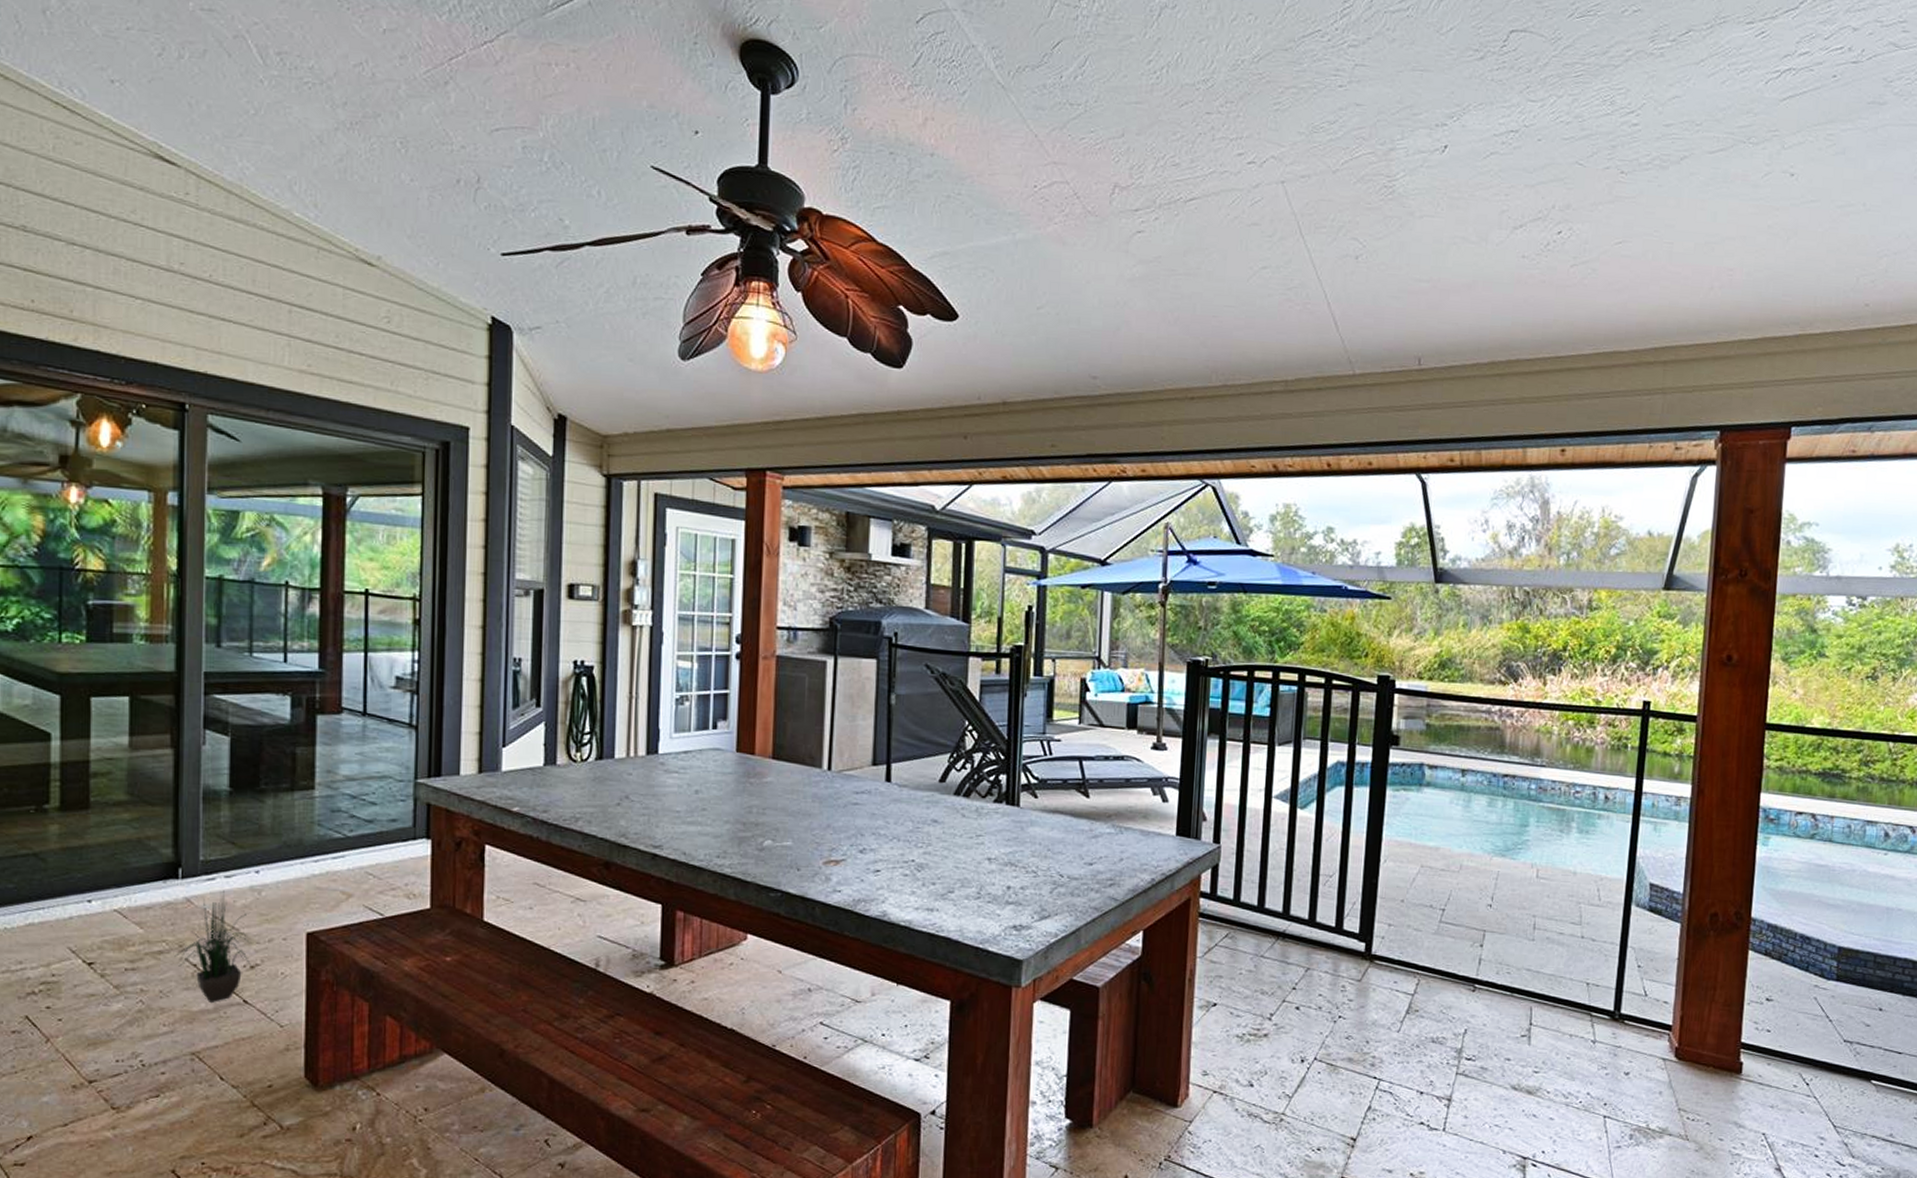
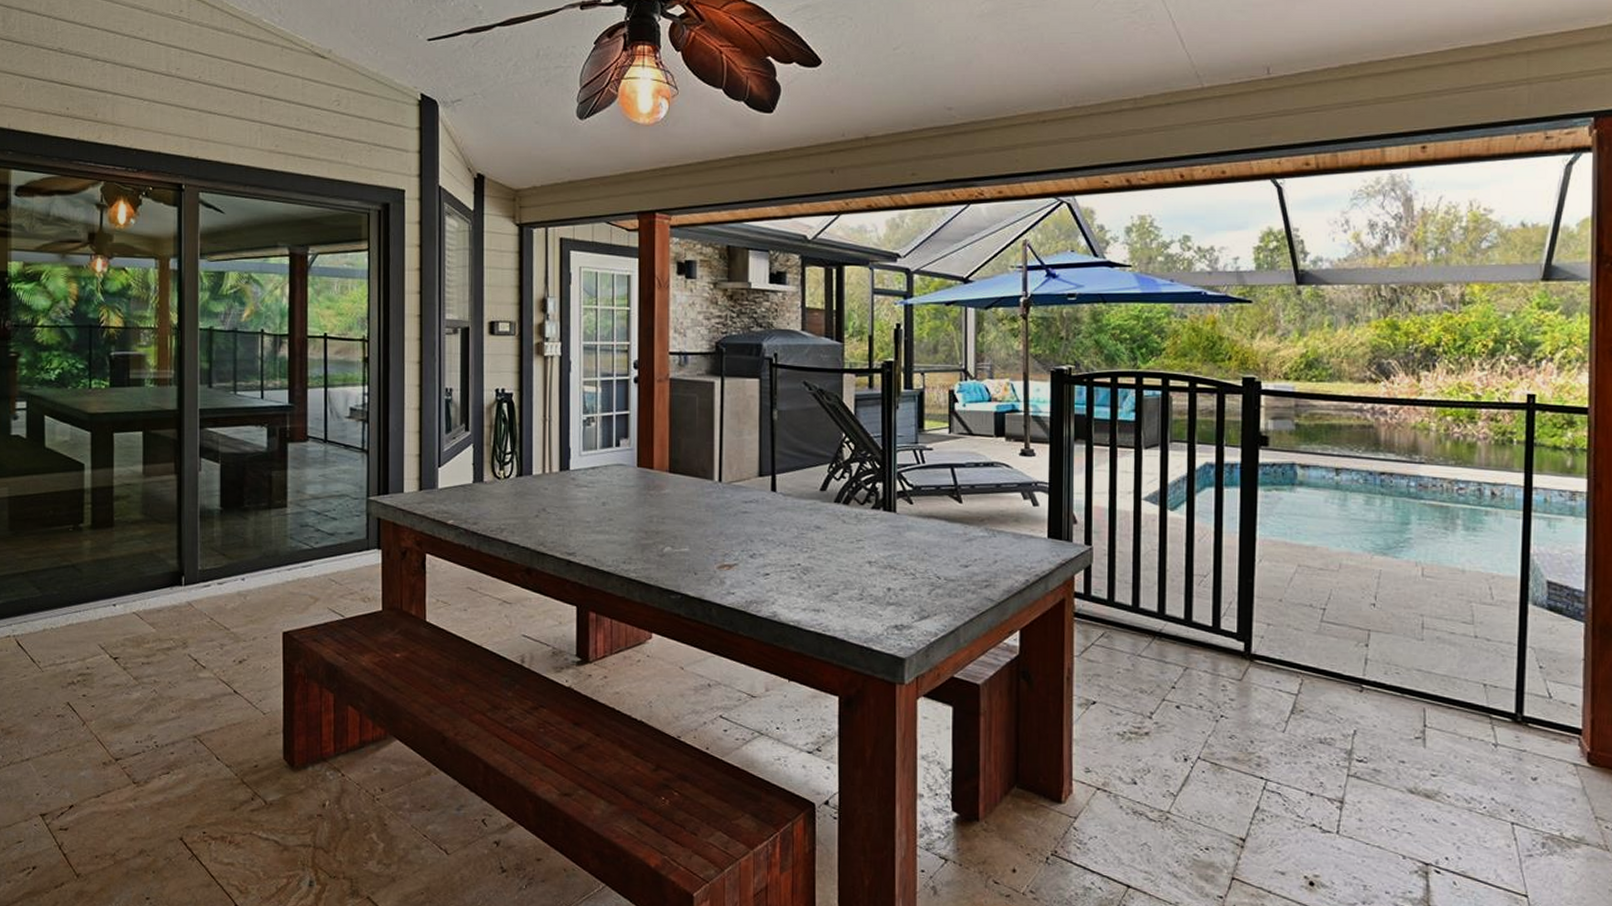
potted plant: present [174,890,251,1002] -> none [179,595,239,692]

